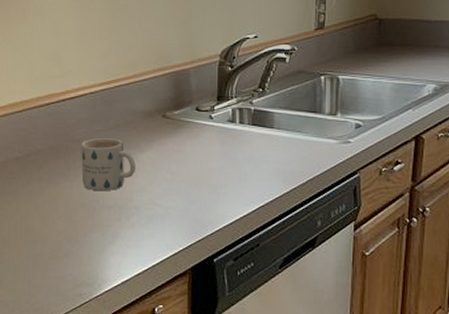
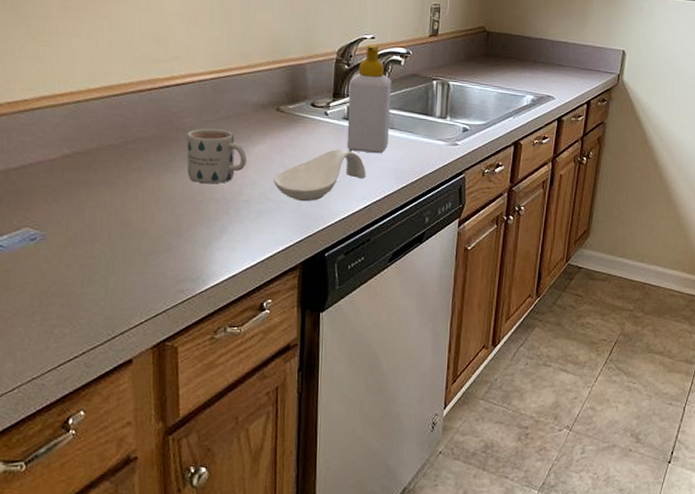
spoon rest: none [162,152,253,207] -> present [274,148,366,202]
soap bottle: none [232,44,276,156] -> present [347,44,391,154]

